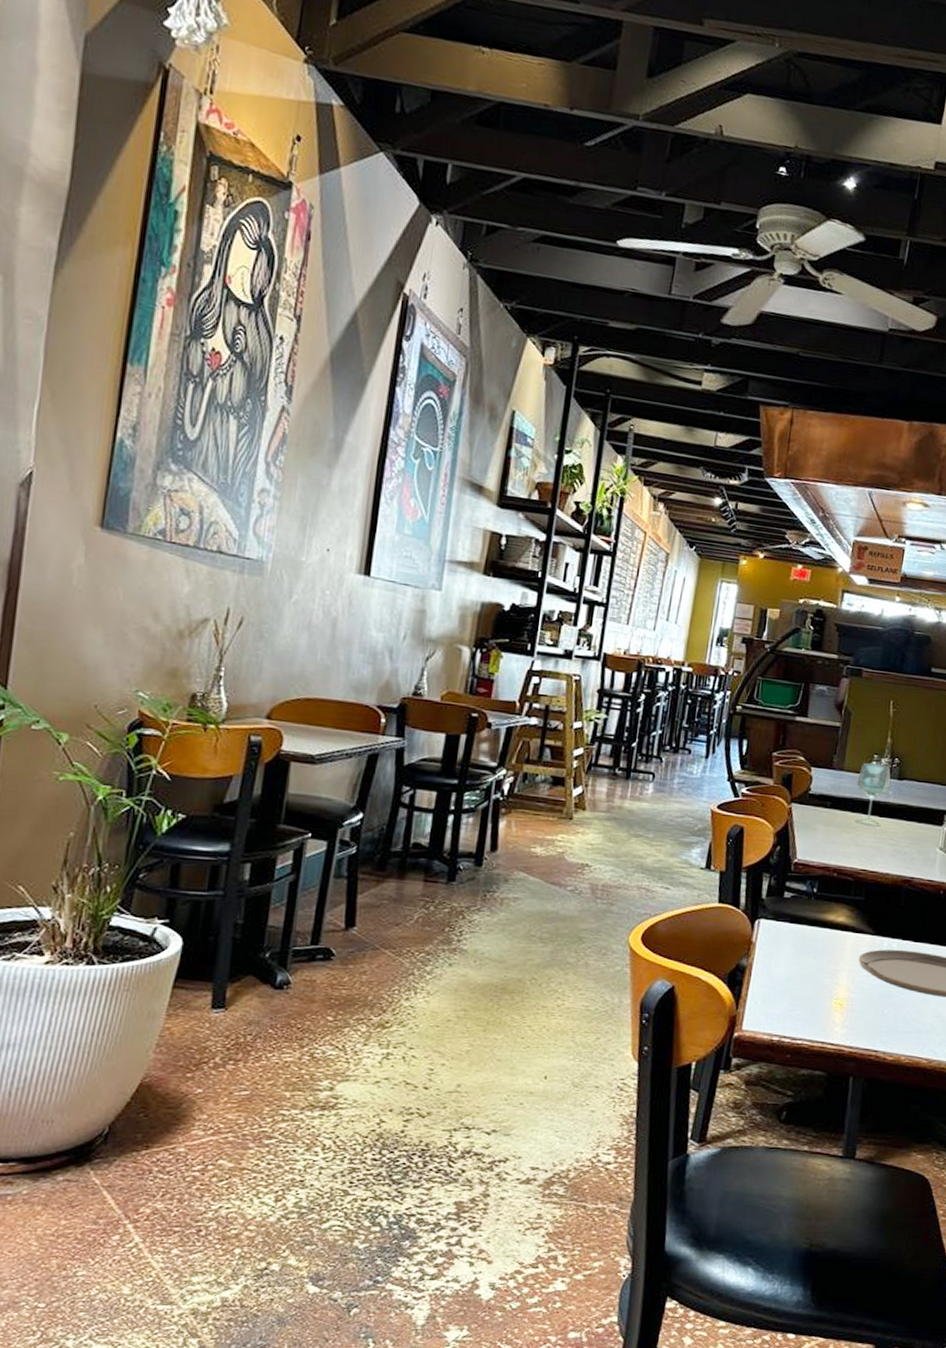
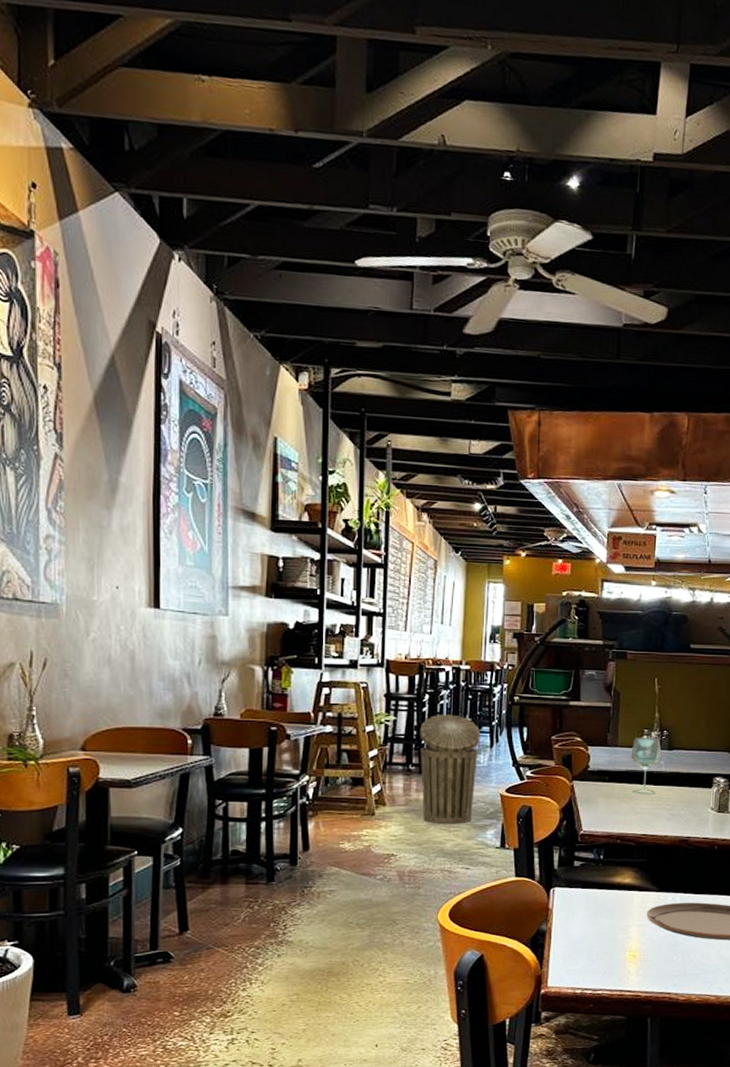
trash can: none [624,717,697,838] -> present [420,714,481,824]

